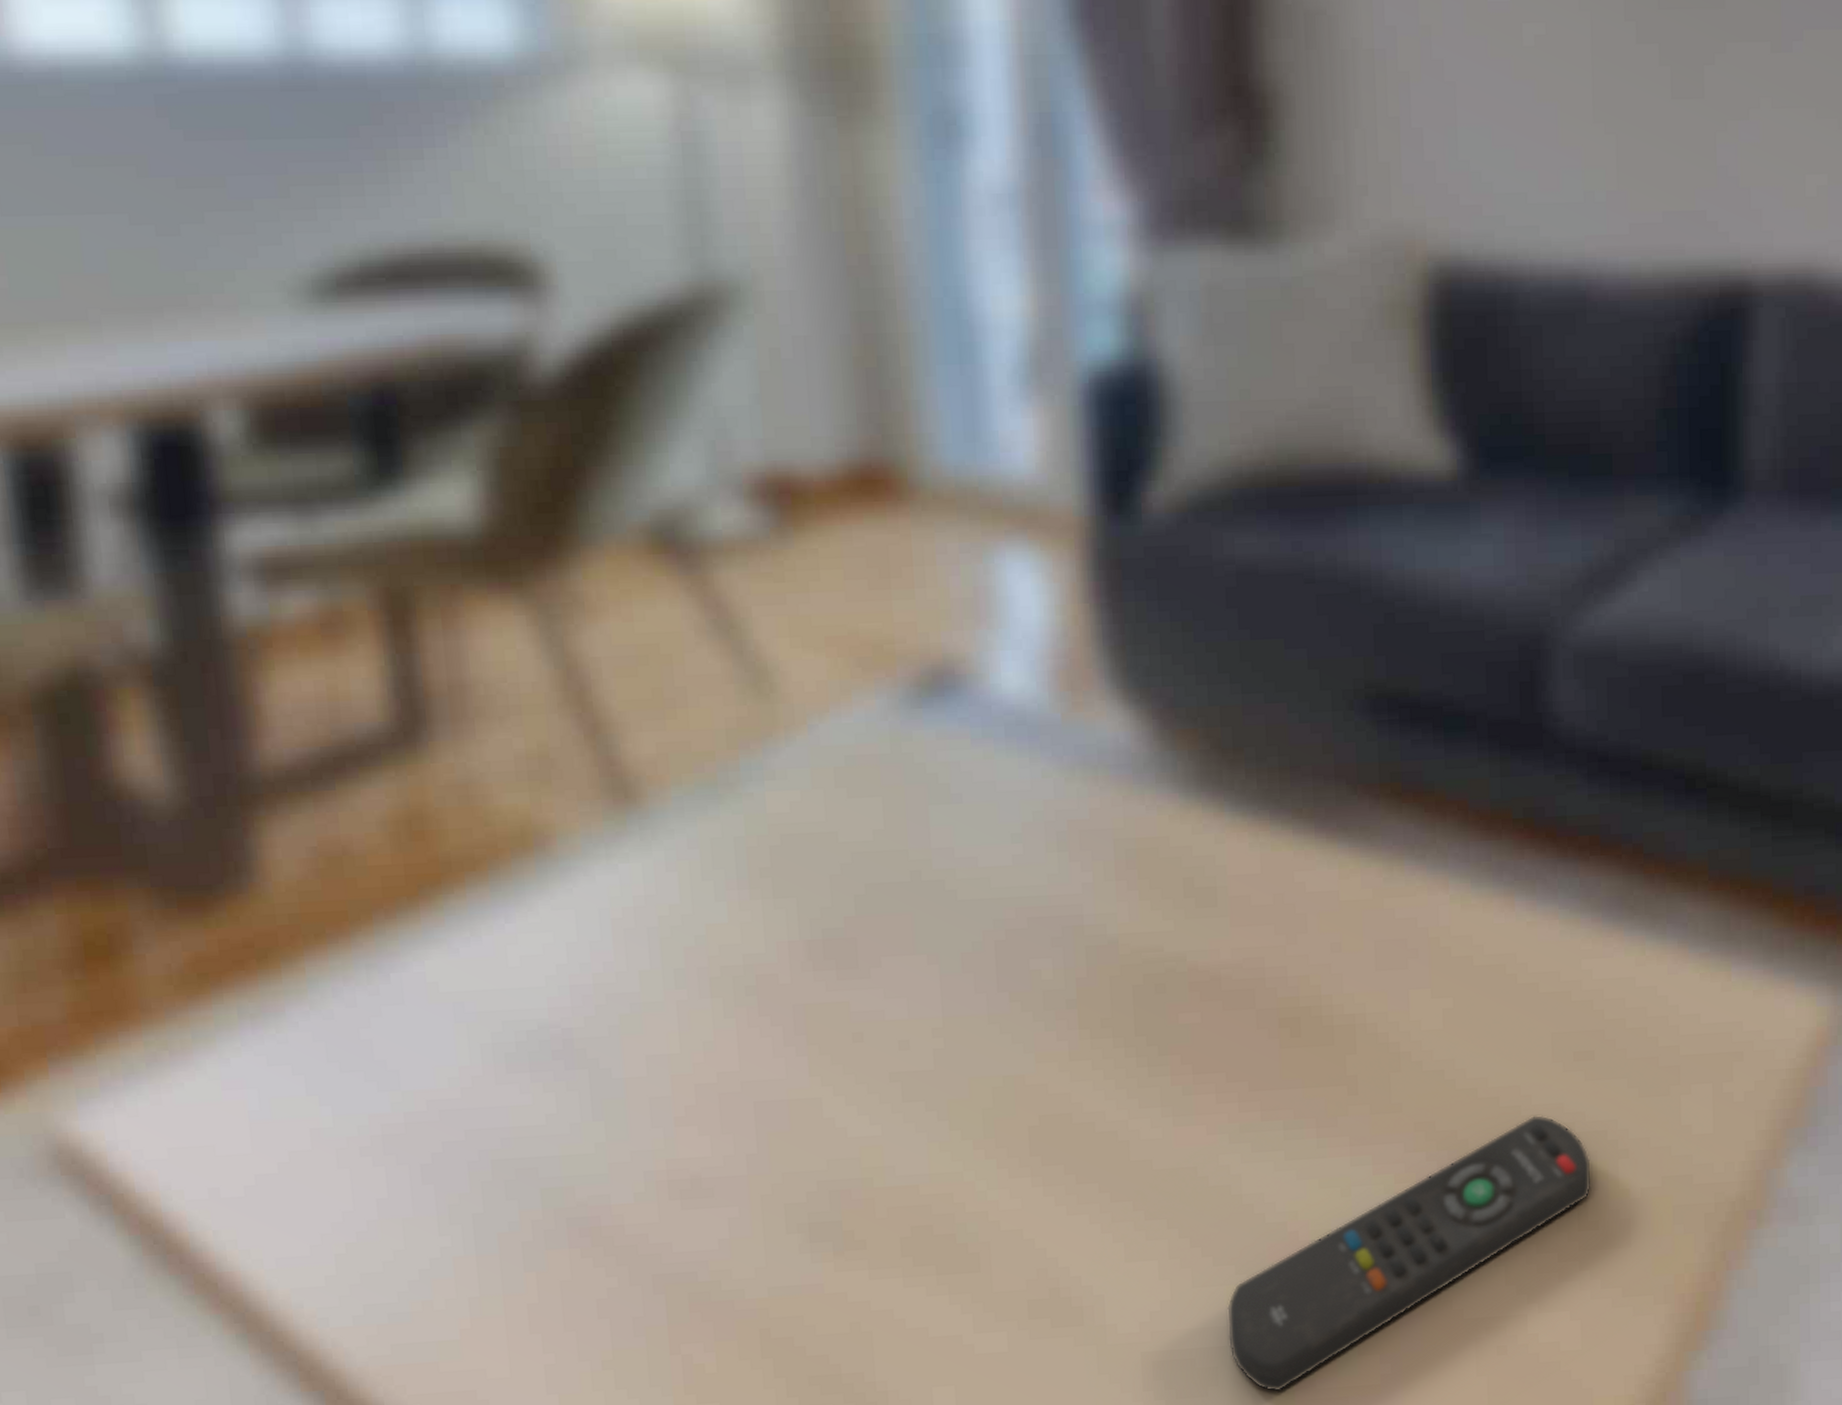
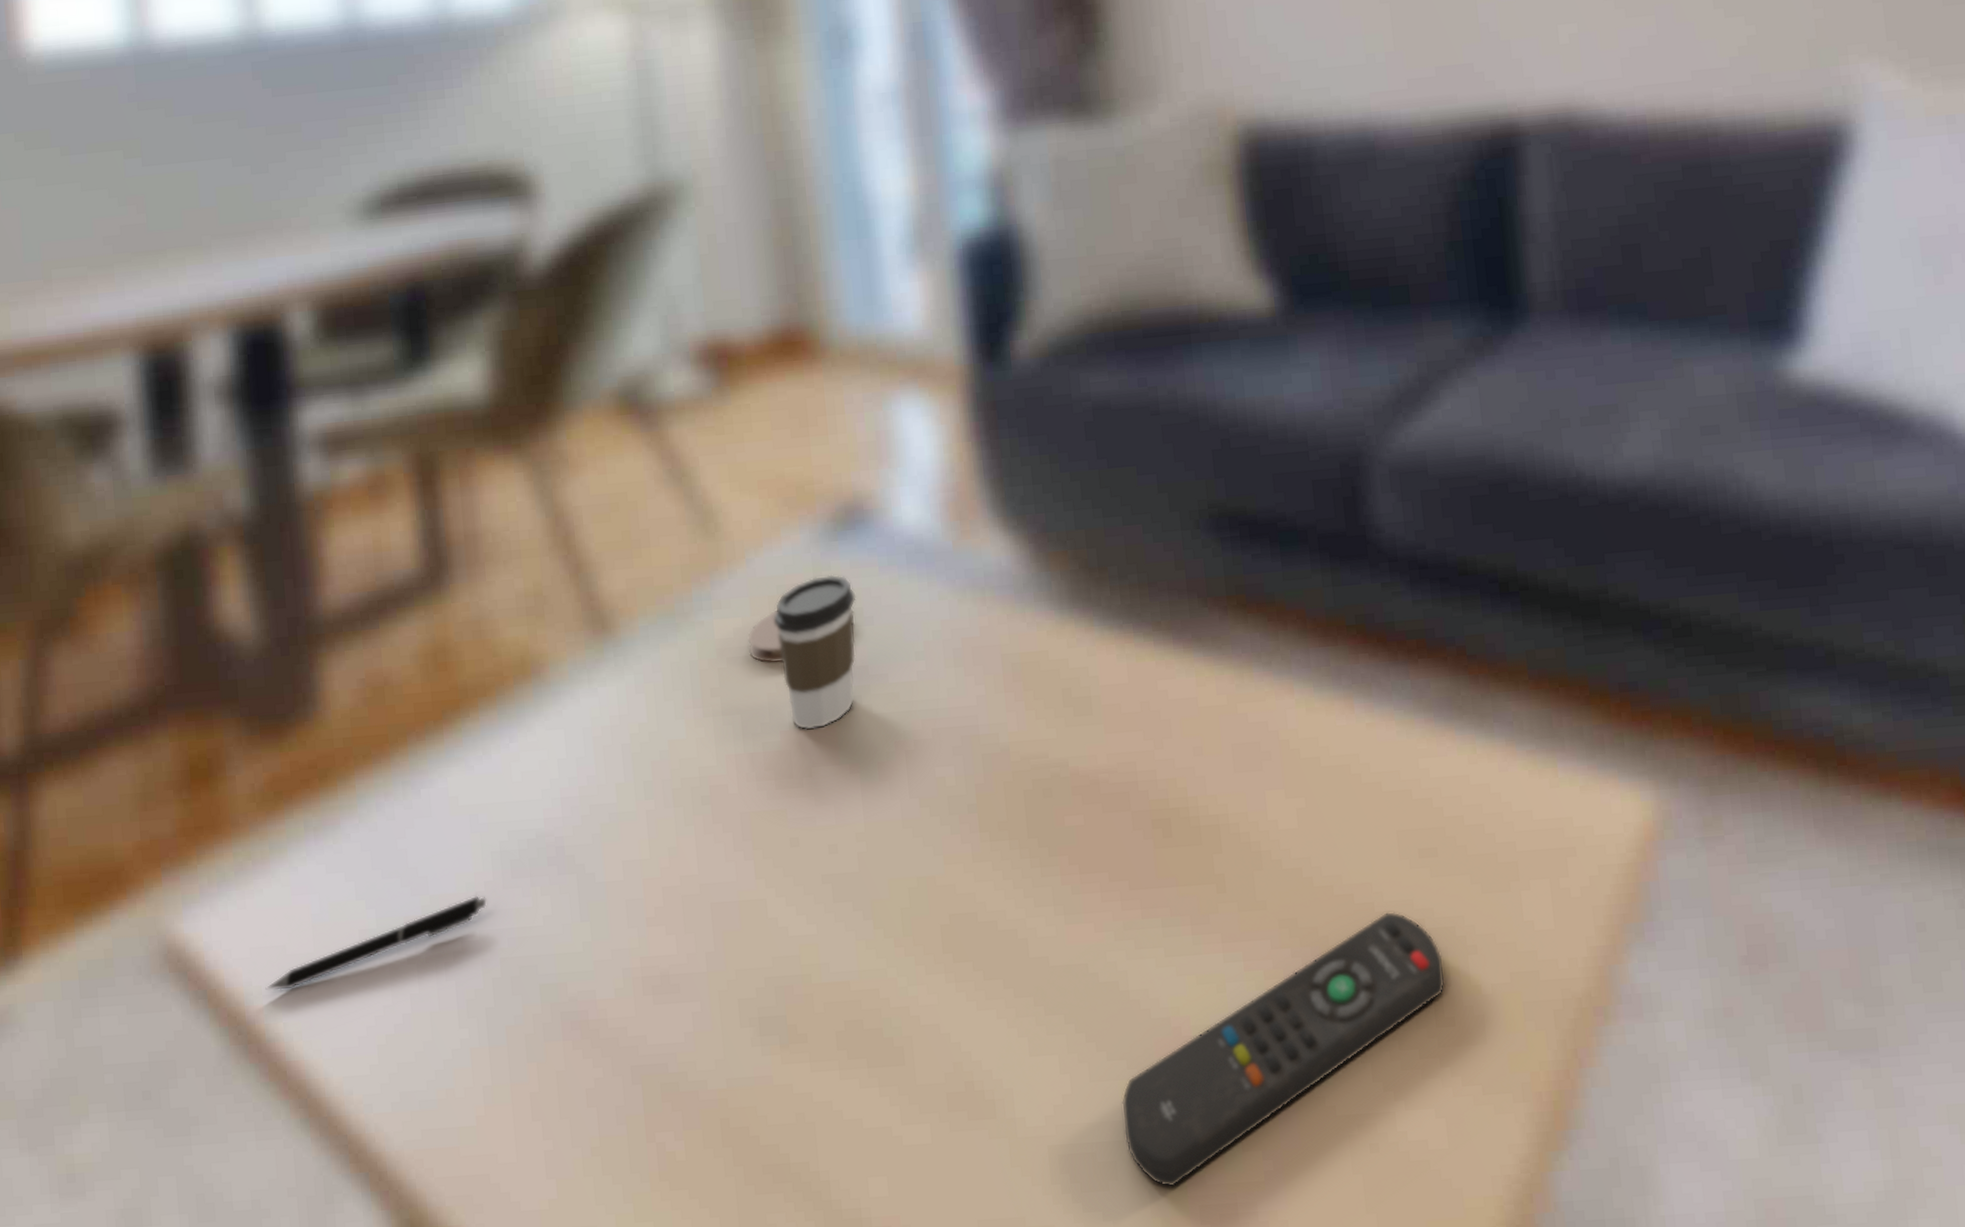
pen: none [188,1091,476,1195] -> present [265,895,488,991]
coaster: none [807,781,850,843] -> present [747,608,783,664]
coffee cup: none [841,745,942,916] -> present [774,574,856,730]

